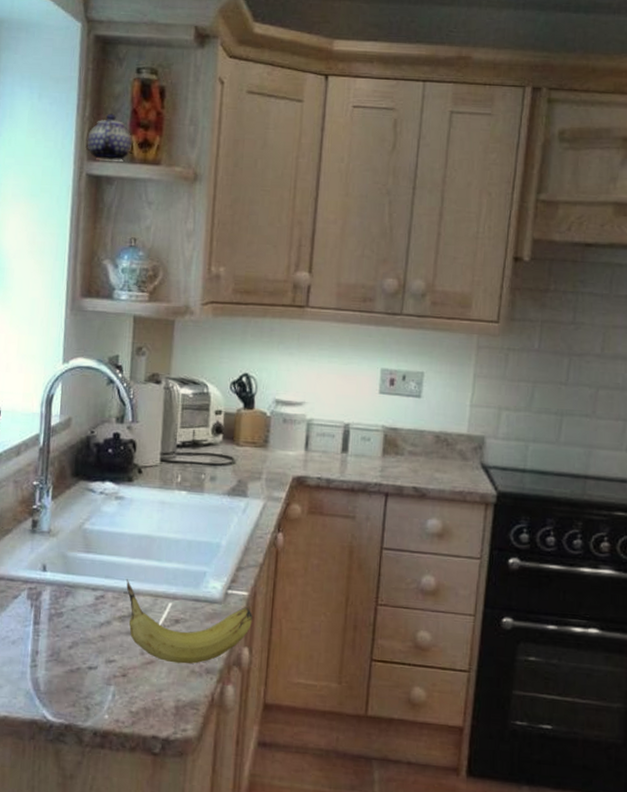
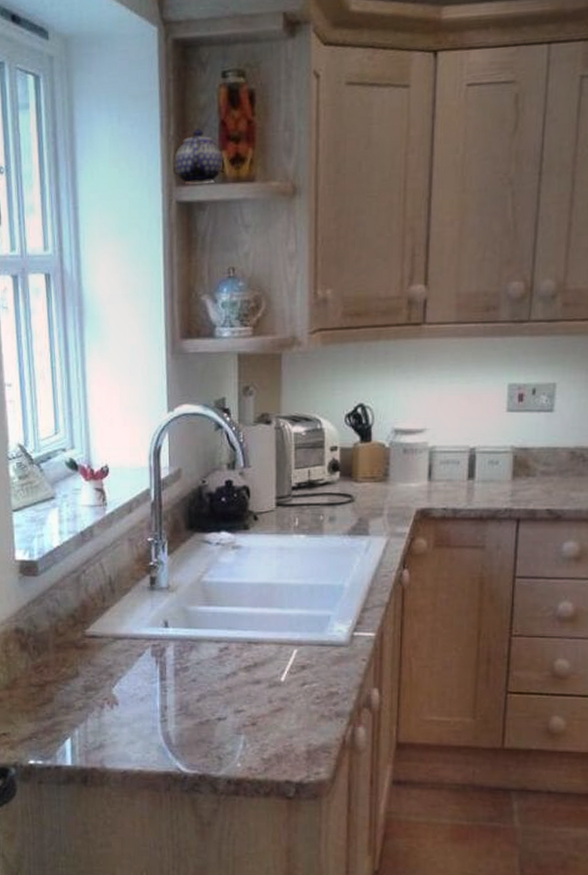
fruit: present [126,579,252,664] -> none [248,629,380,709]

